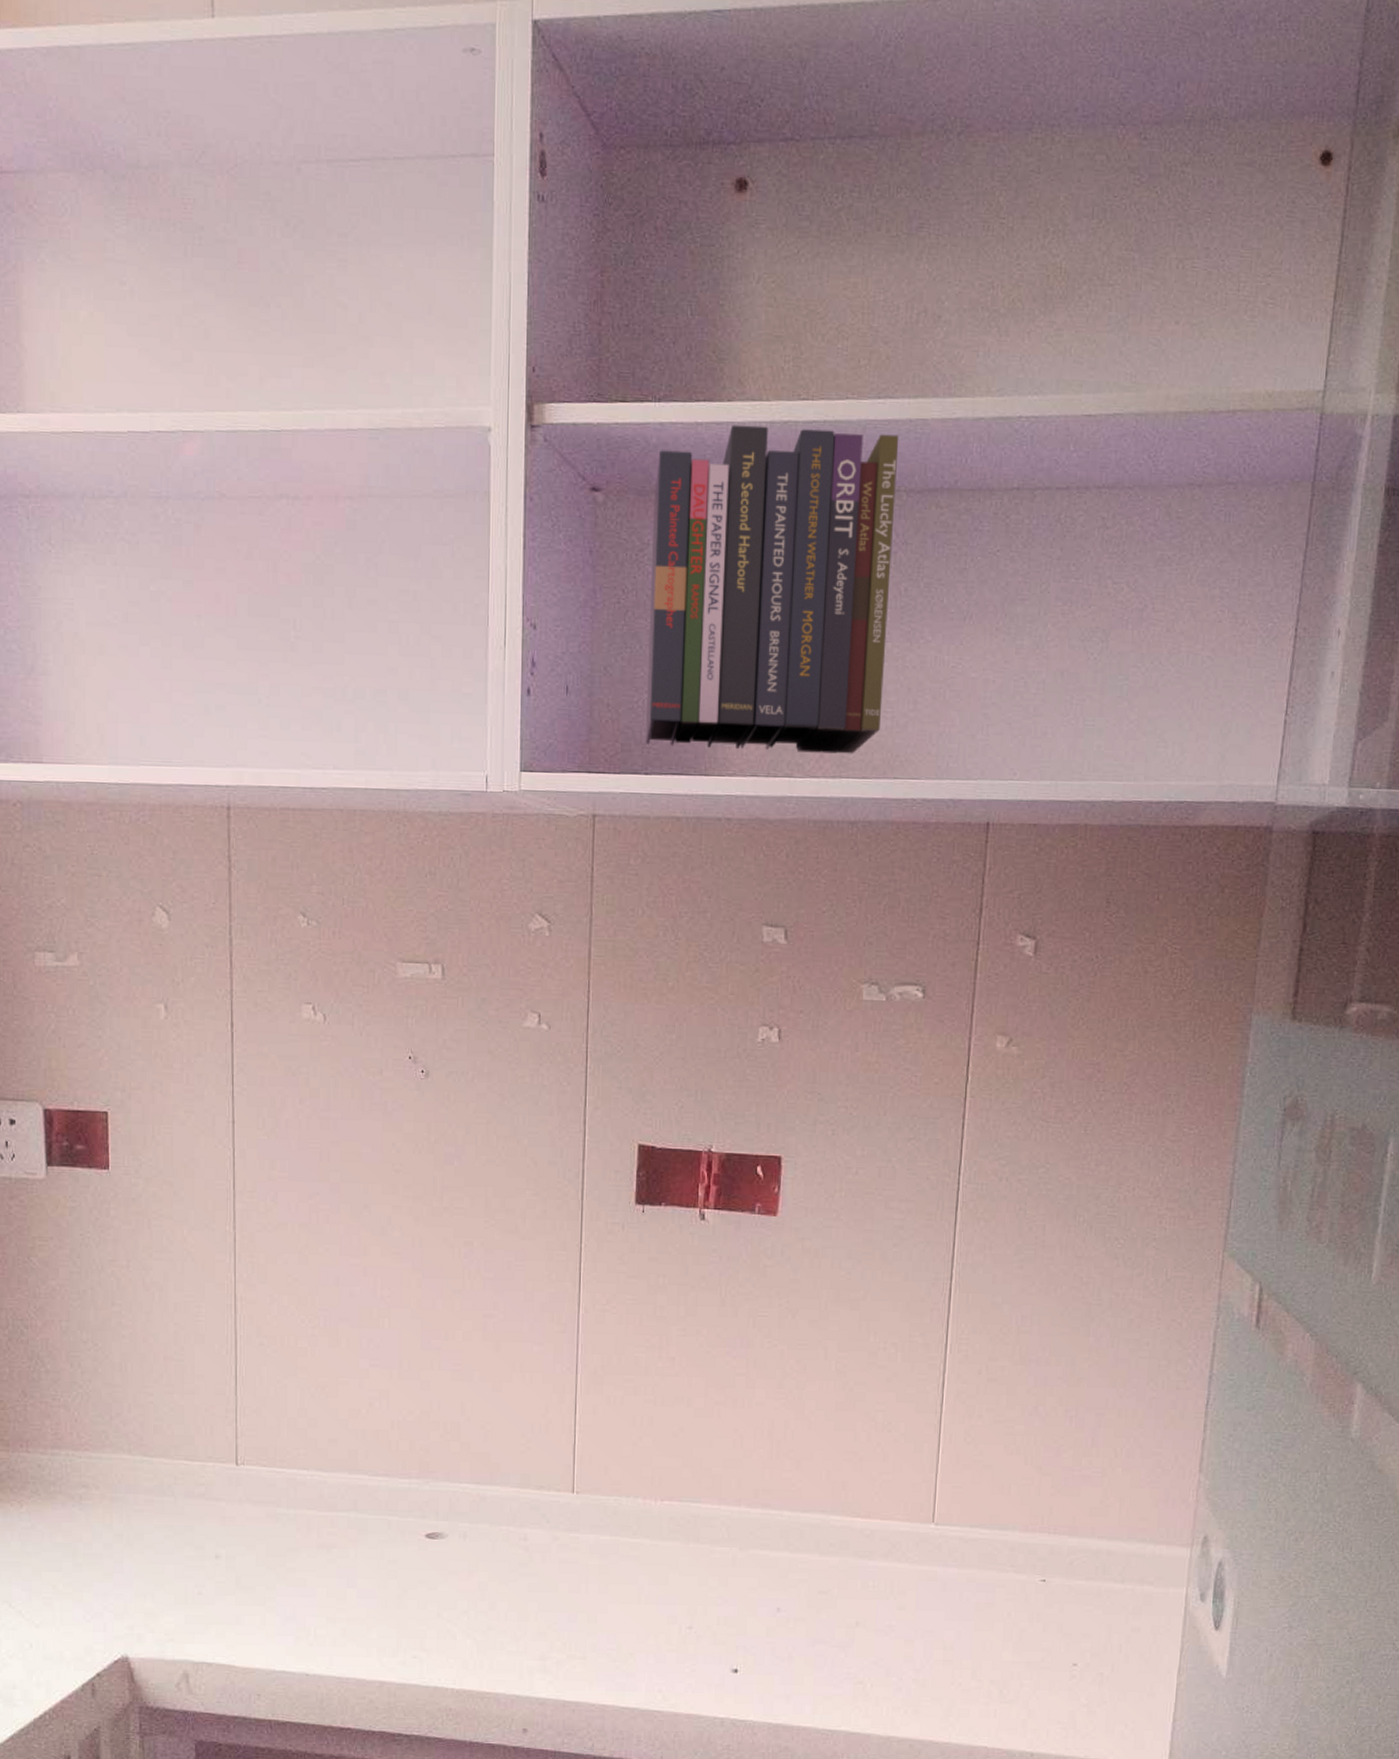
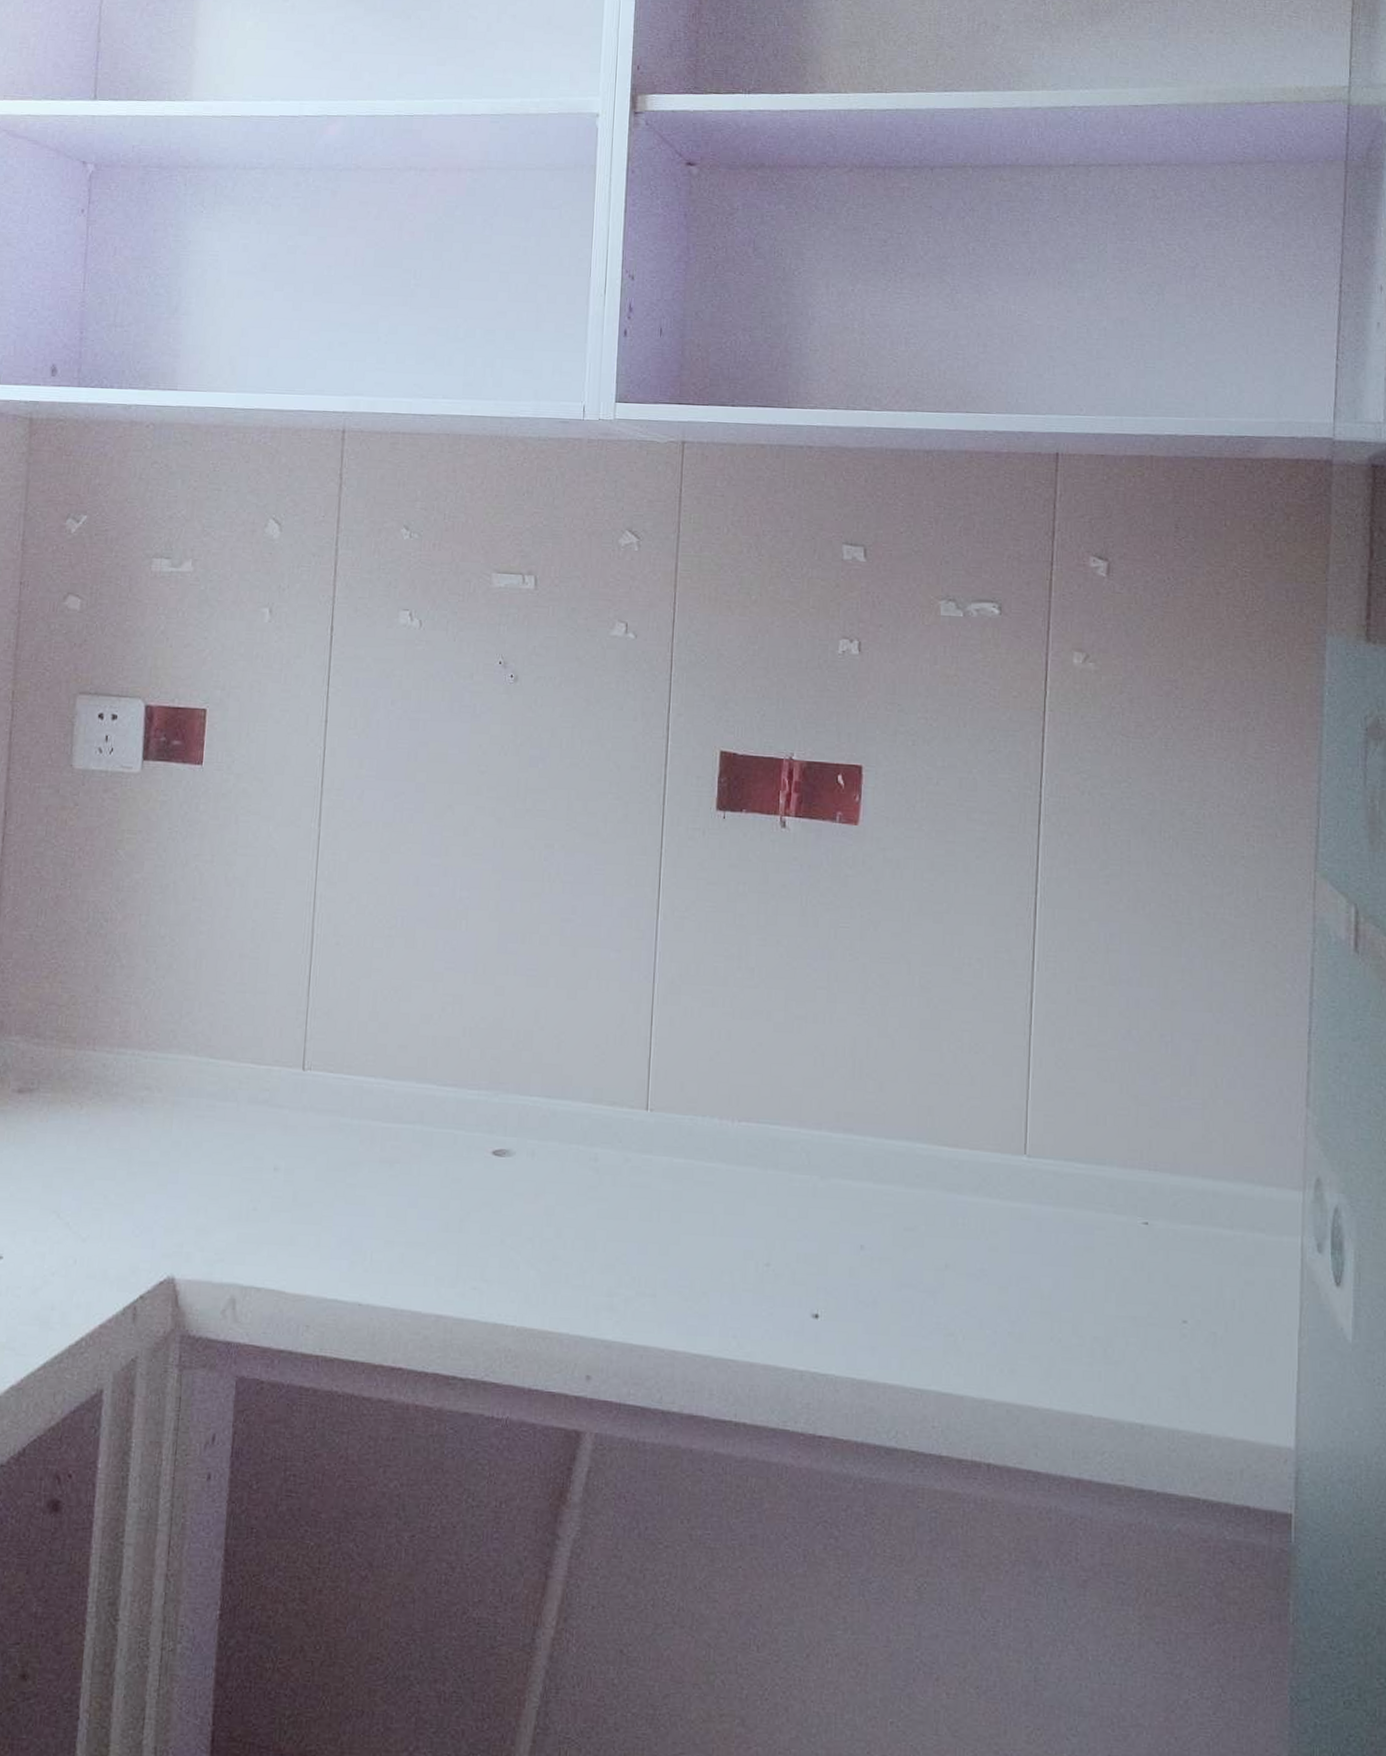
books: present [646,424,899,754] -> none [733,112,965,391]

